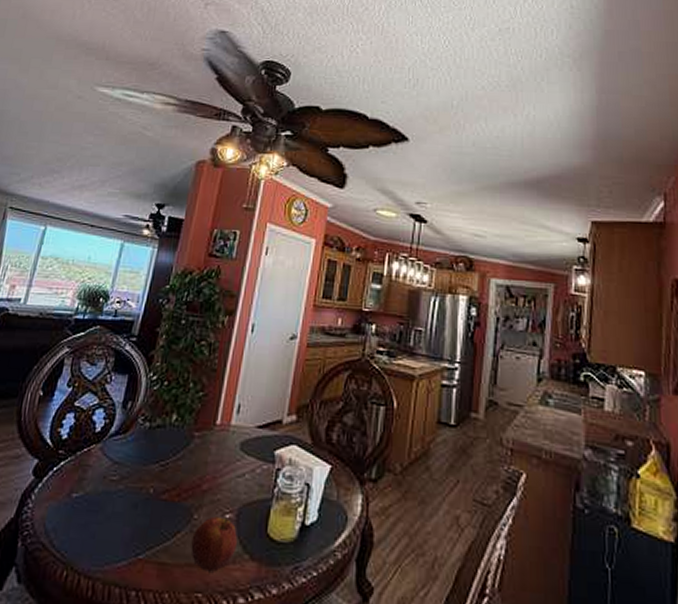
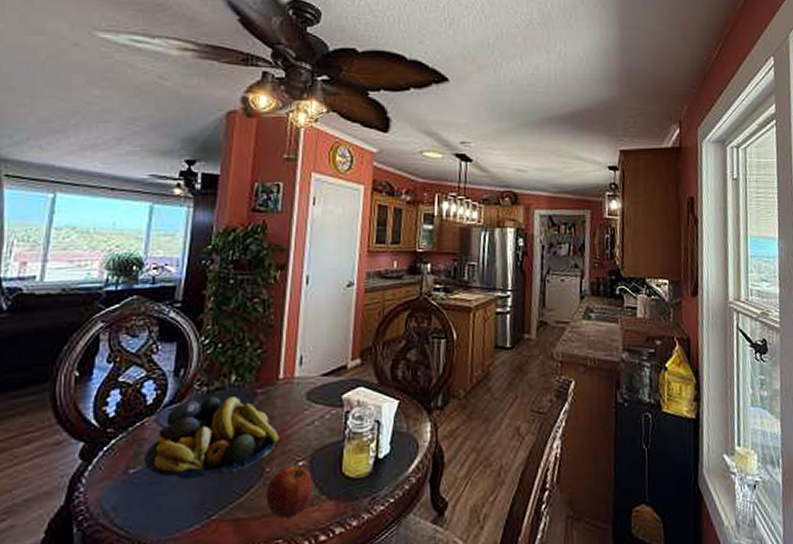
fruit bowl: none [86,433,210,514] -> present [144,396,279,479]

